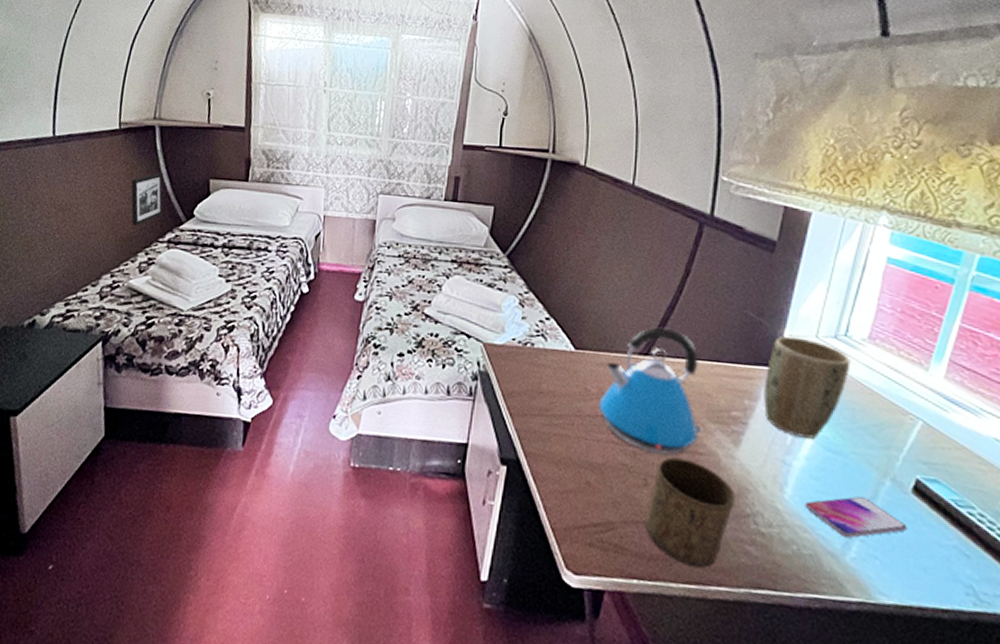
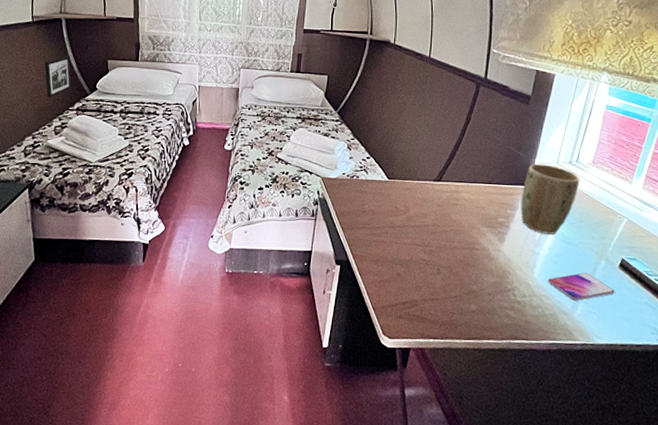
kettle: present [599,327,703,455] -> none [405,161,479,251]
cup: present [646,457,735,568] -> none [439,253,500,328]

